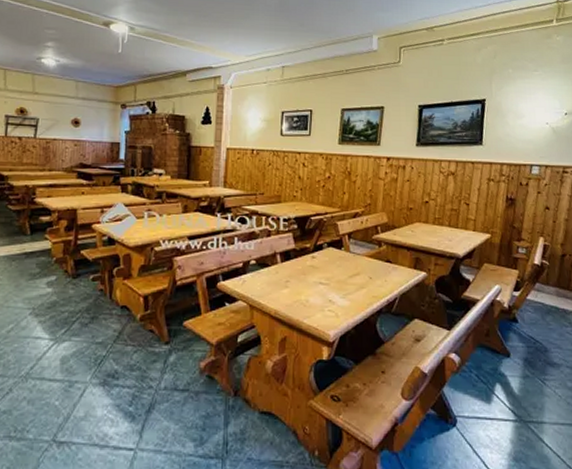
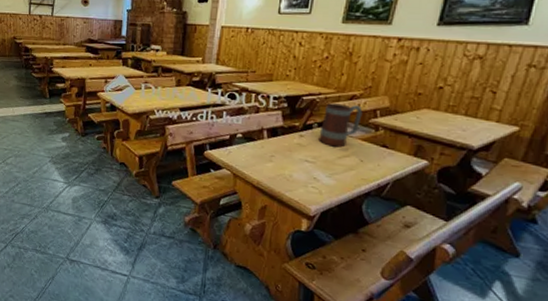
beer mug: none [329,222,366,266] -> present [319,103,363,148]

